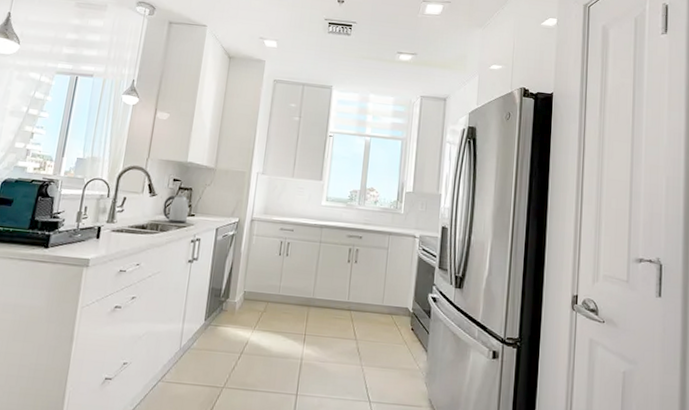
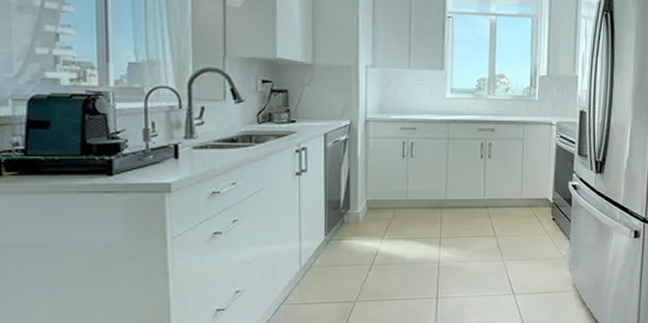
kettle: present [162,195,190,224] -> none [254,99,288,133]

